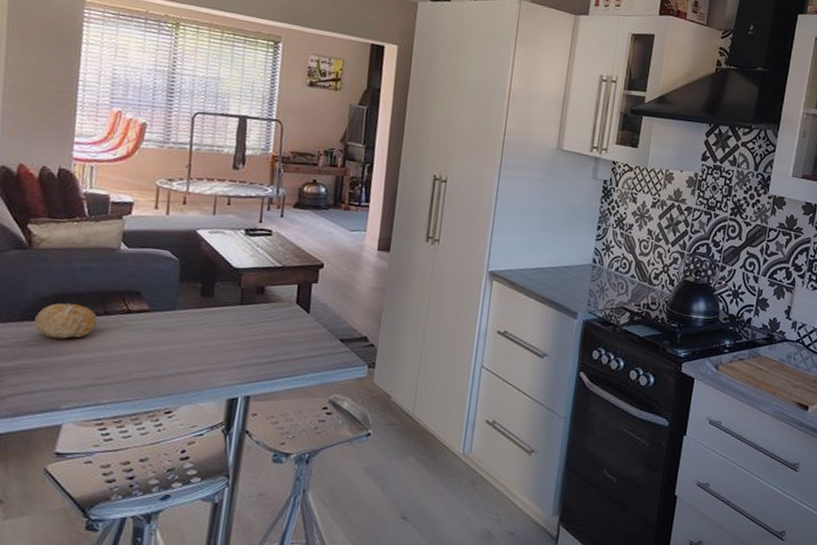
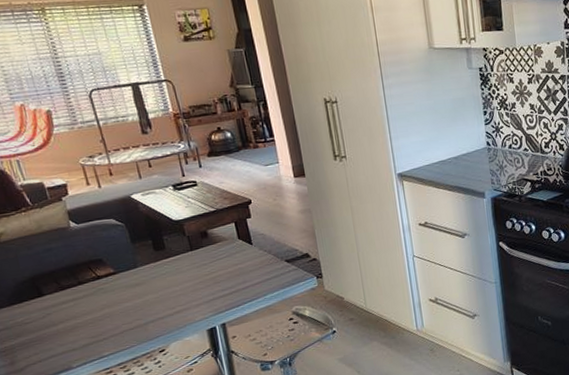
fruit: present [34,303,99,339] -> none [21,281,76,313]

